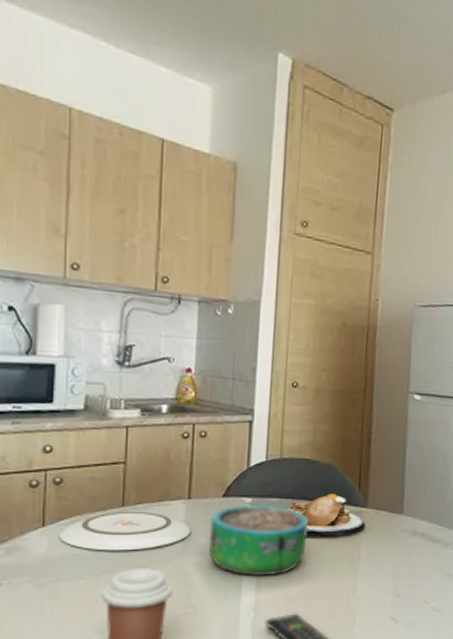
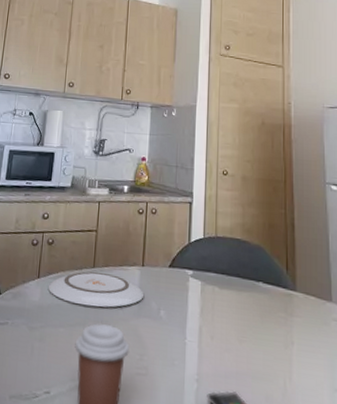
decorative bowl: present [208,504,308,577] -> none [157,275,242,349]
plate: present [287,493,366,537] -> none [223,273,296,317]

